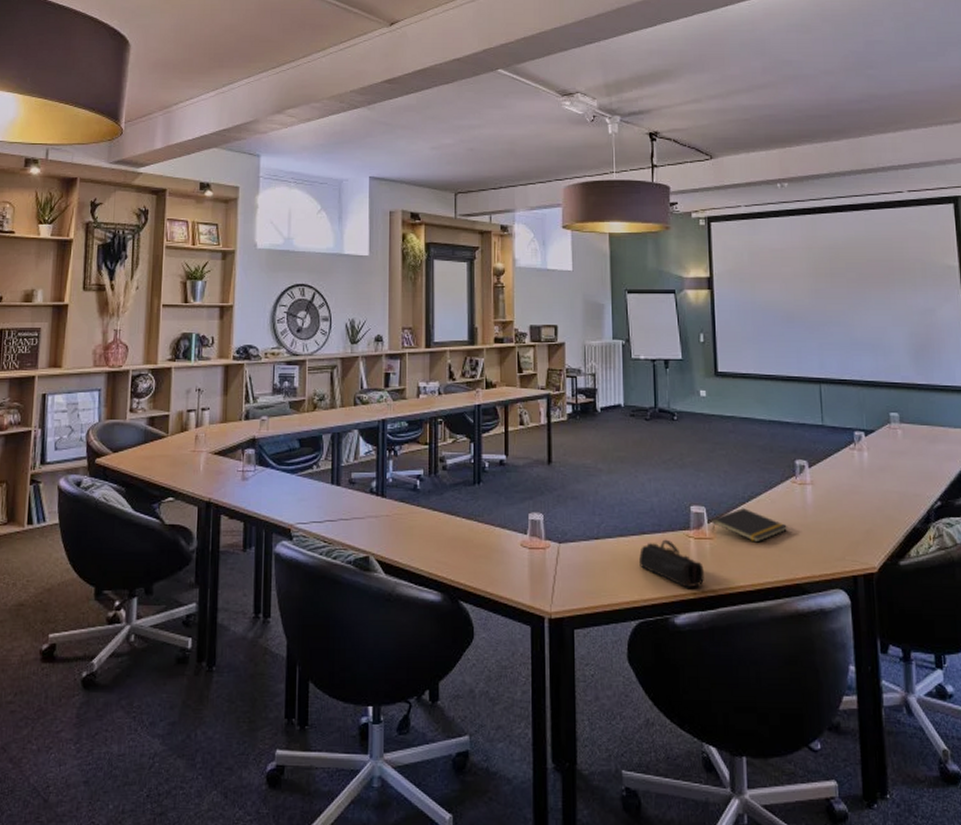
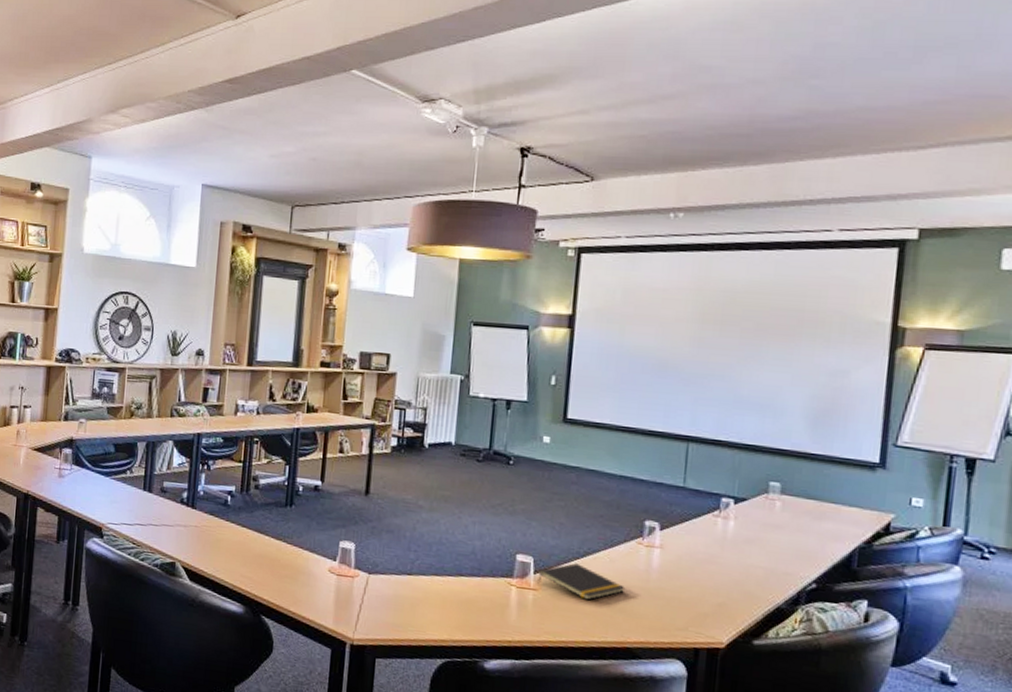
pencil case: present [639,539,704,588] -> none [453,584,523,636]

